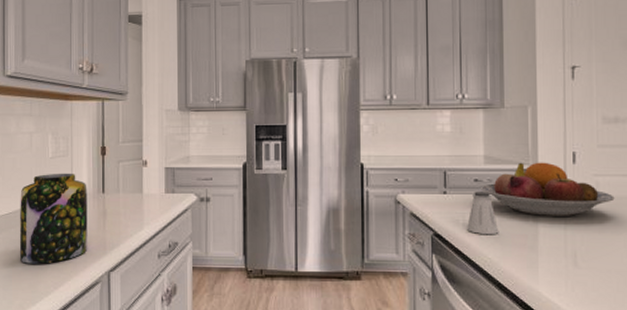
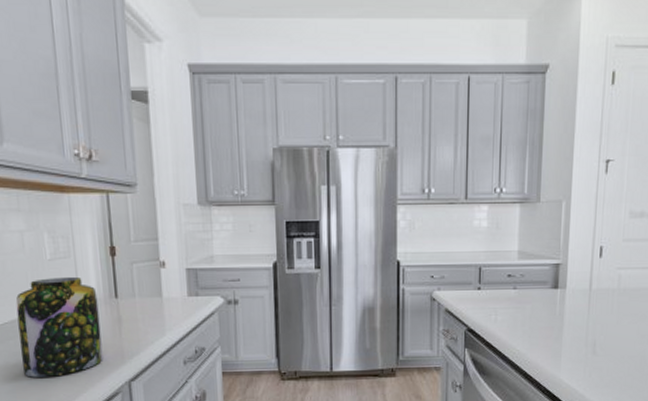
saltshaker: present [467,192,499,235] -> none [499,286,528,329]
fruit bowl: present [481,162,615,217] -> none [514,256,634,309]

